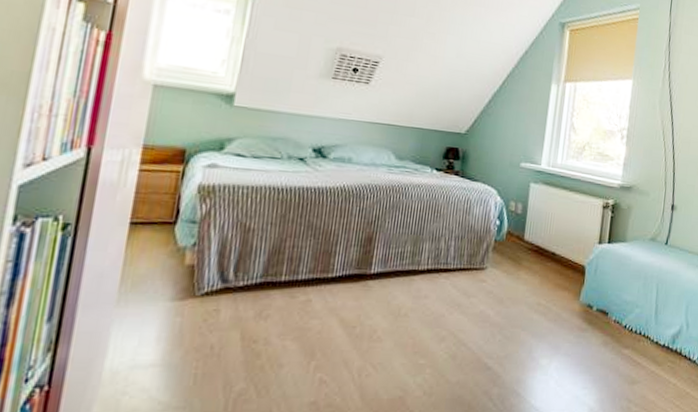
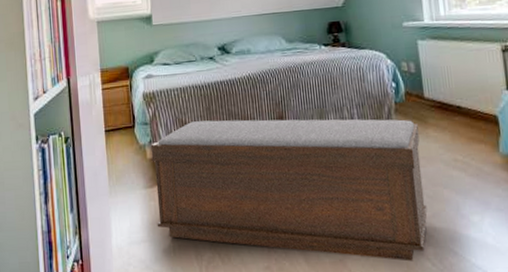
bench: none [178,228,512,401] -> present [150,119,427,262]

